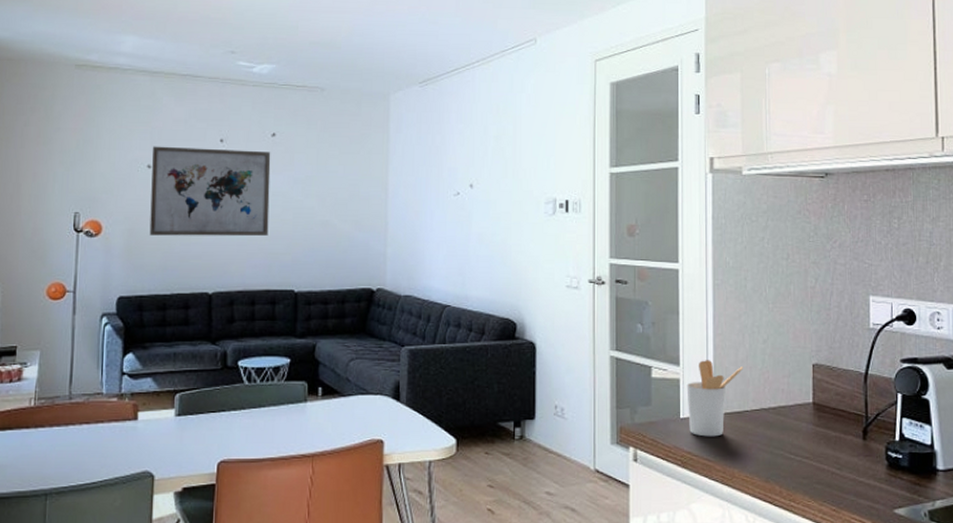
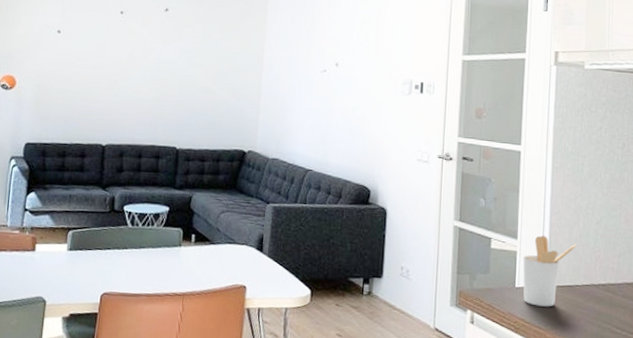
wall art: present [149,146,271,237] -> none [55,14,164,98]

